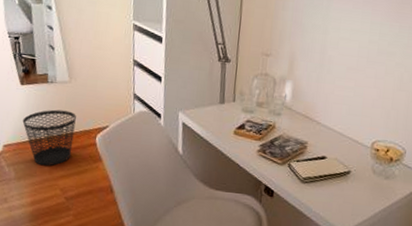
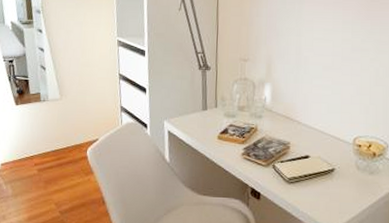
wastebasket: present [22,109,76,166] -> none [18,126,68,182]

